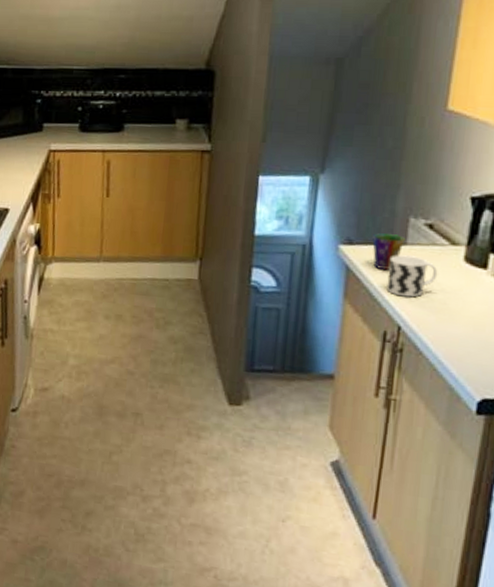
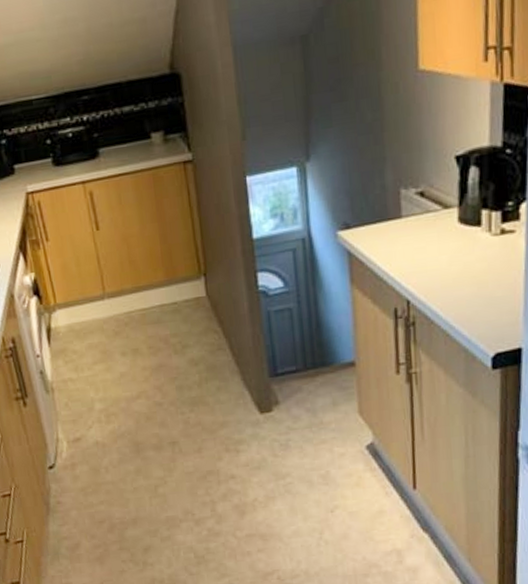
cup: present [372,233,405,270] -> none [368,209,400,248]
cup: present [386,255,438,297] -> none [388,227,436,271]

